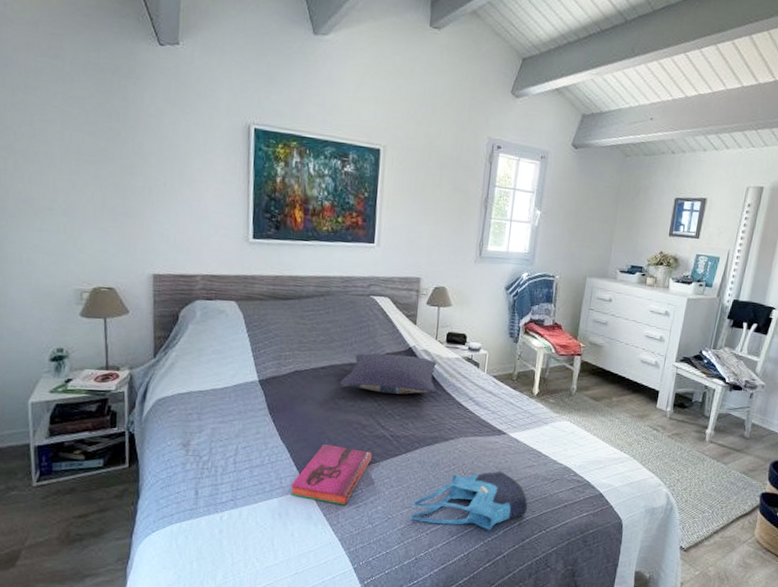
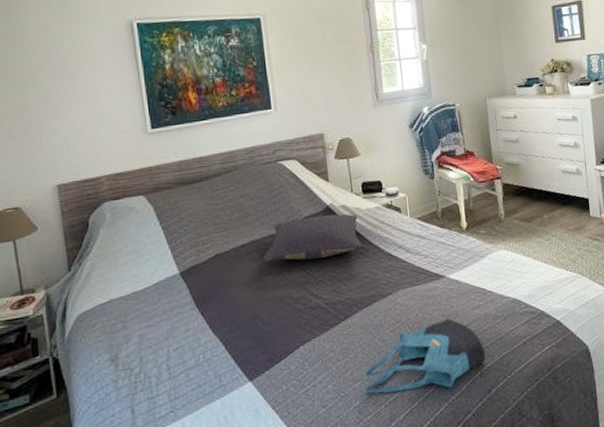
hardback book: present [290,443,373,505] -> none [231,325,312,393]

